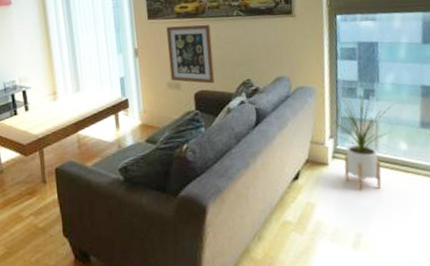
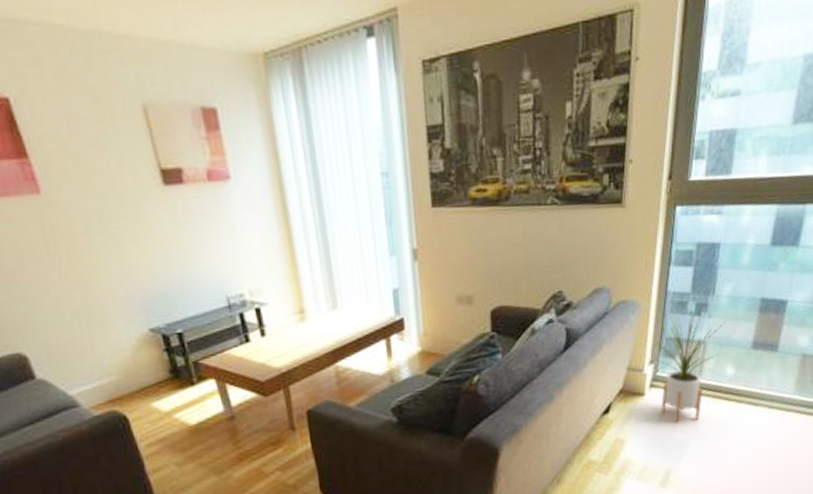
wall art: present [166,24,215,84] -> none [457,215,518,297]

